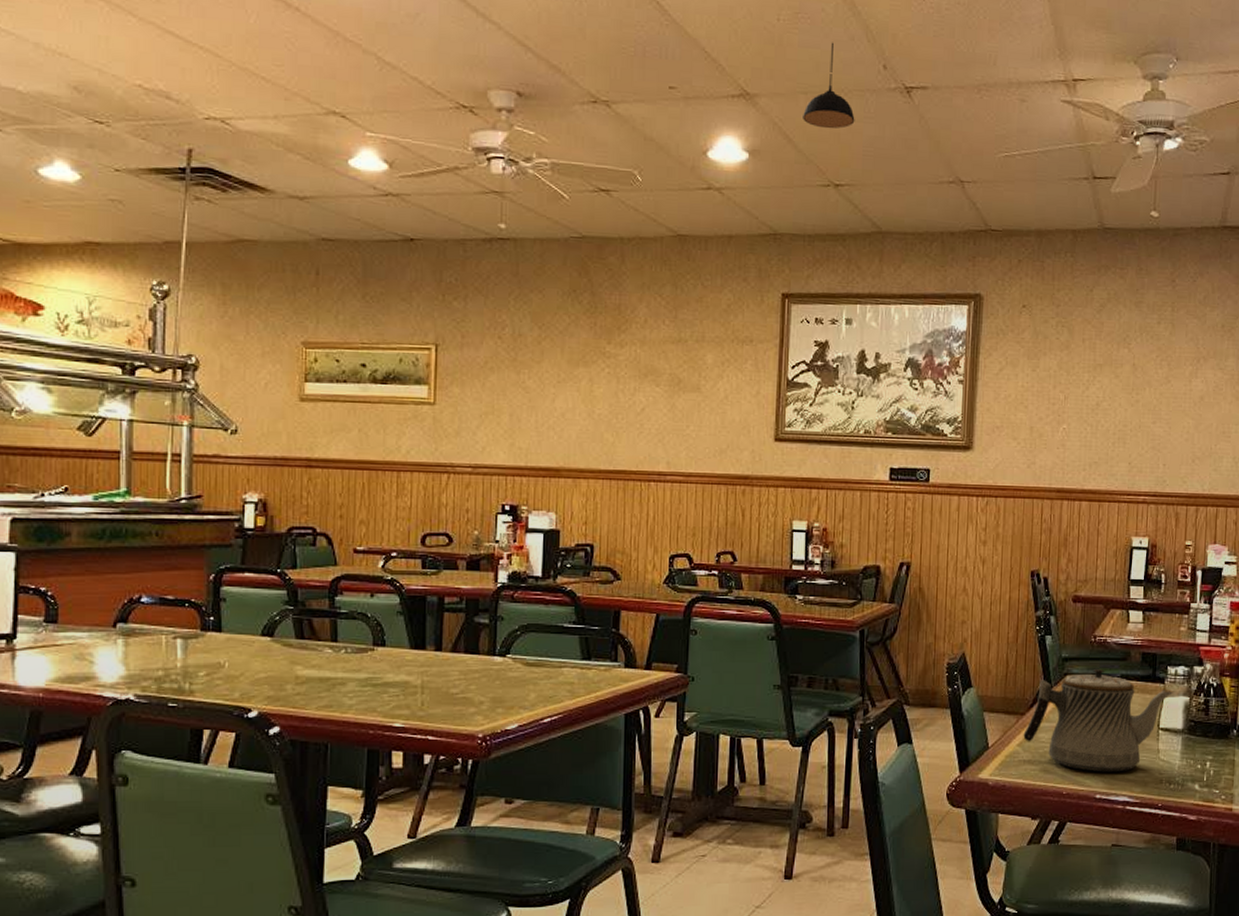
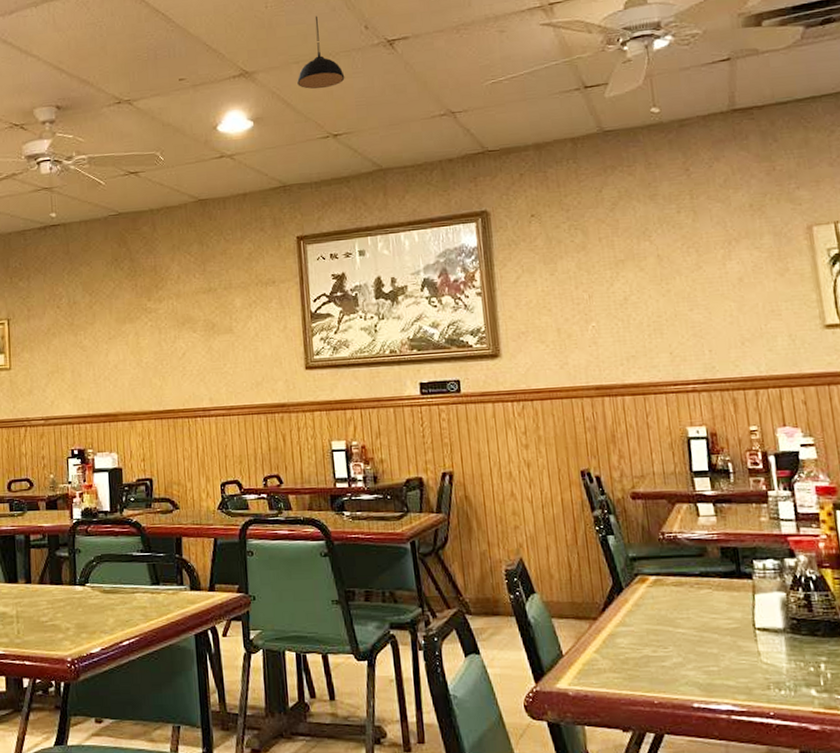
teapot: present [1023,669,1175,772] -> none [599,568,767,679]

